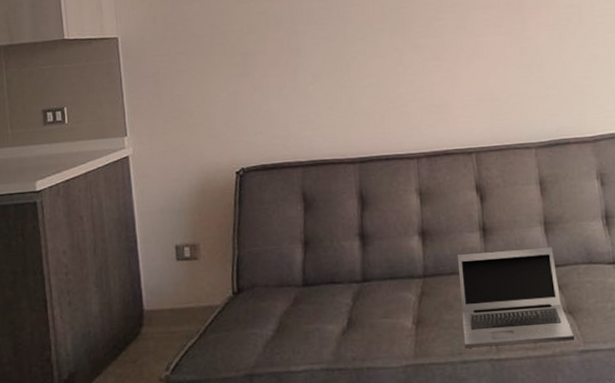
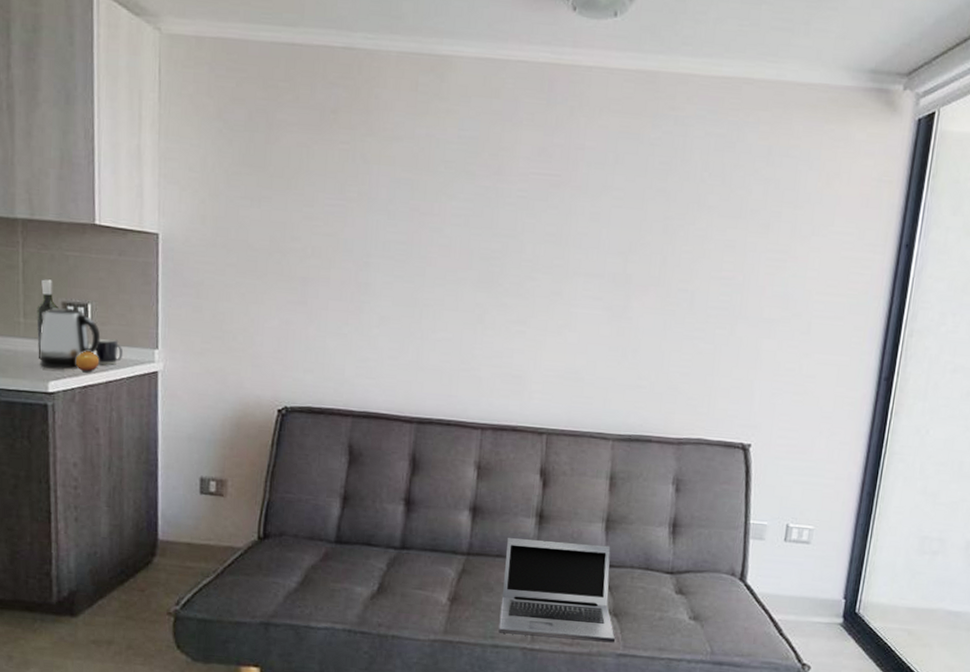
bottle: none [21,92,40,162] -> present [36,279,59,358]
kettle: none [26,113,77,171] -> present [39,307,101,370]
fruit: none [57,148,78,168] -> present [75,351,100,373]
mug: none [73,134,98,159] -> present [95,338,124,366]

